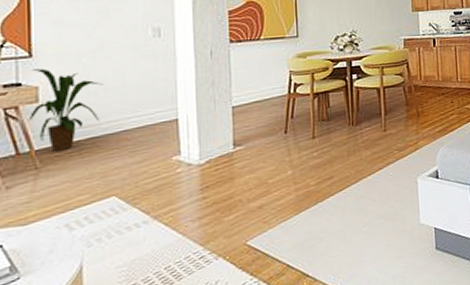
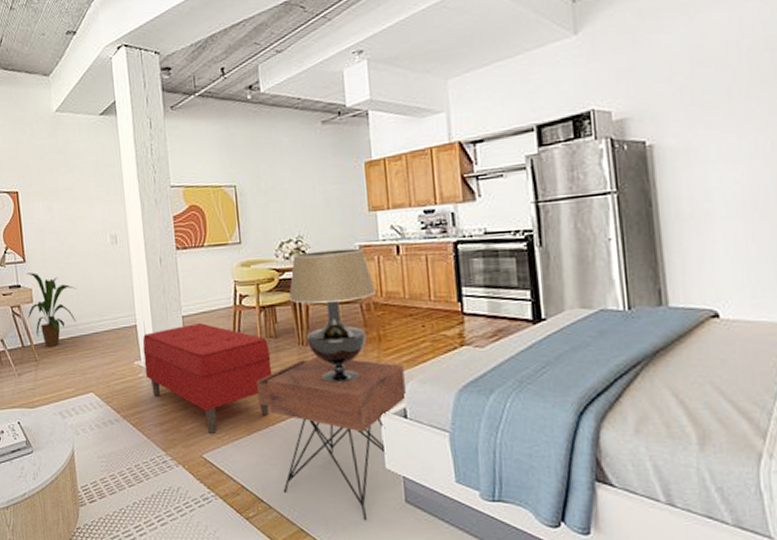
bench: none [184,111,323,220] -> present [142,322,272,433]
nightstand: none [307,134,438,273] -> present [256,356,406,521]
table lamp: none [341,41,416,157] -> present [288,248,376,383]

